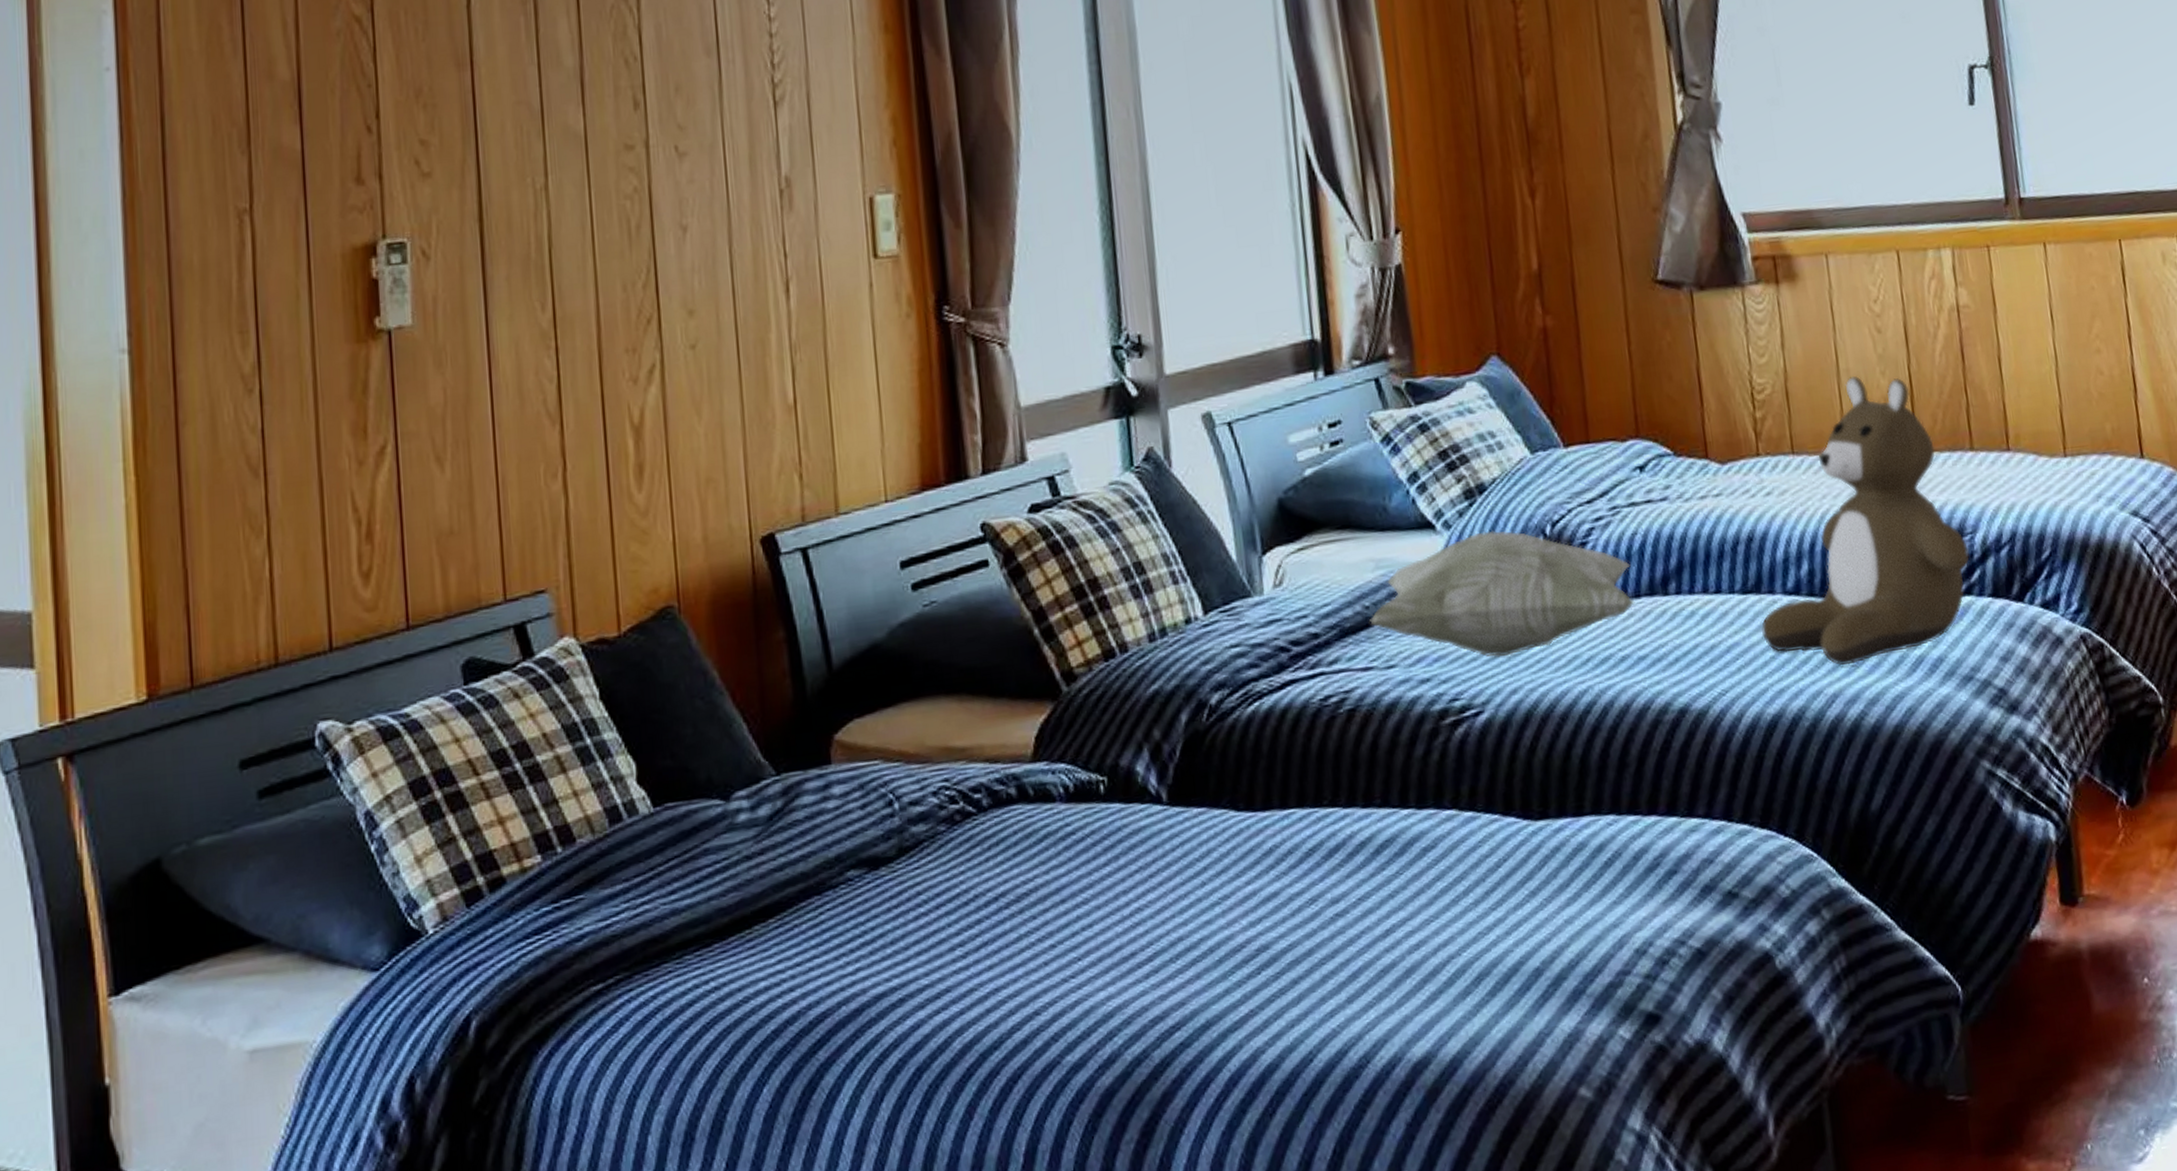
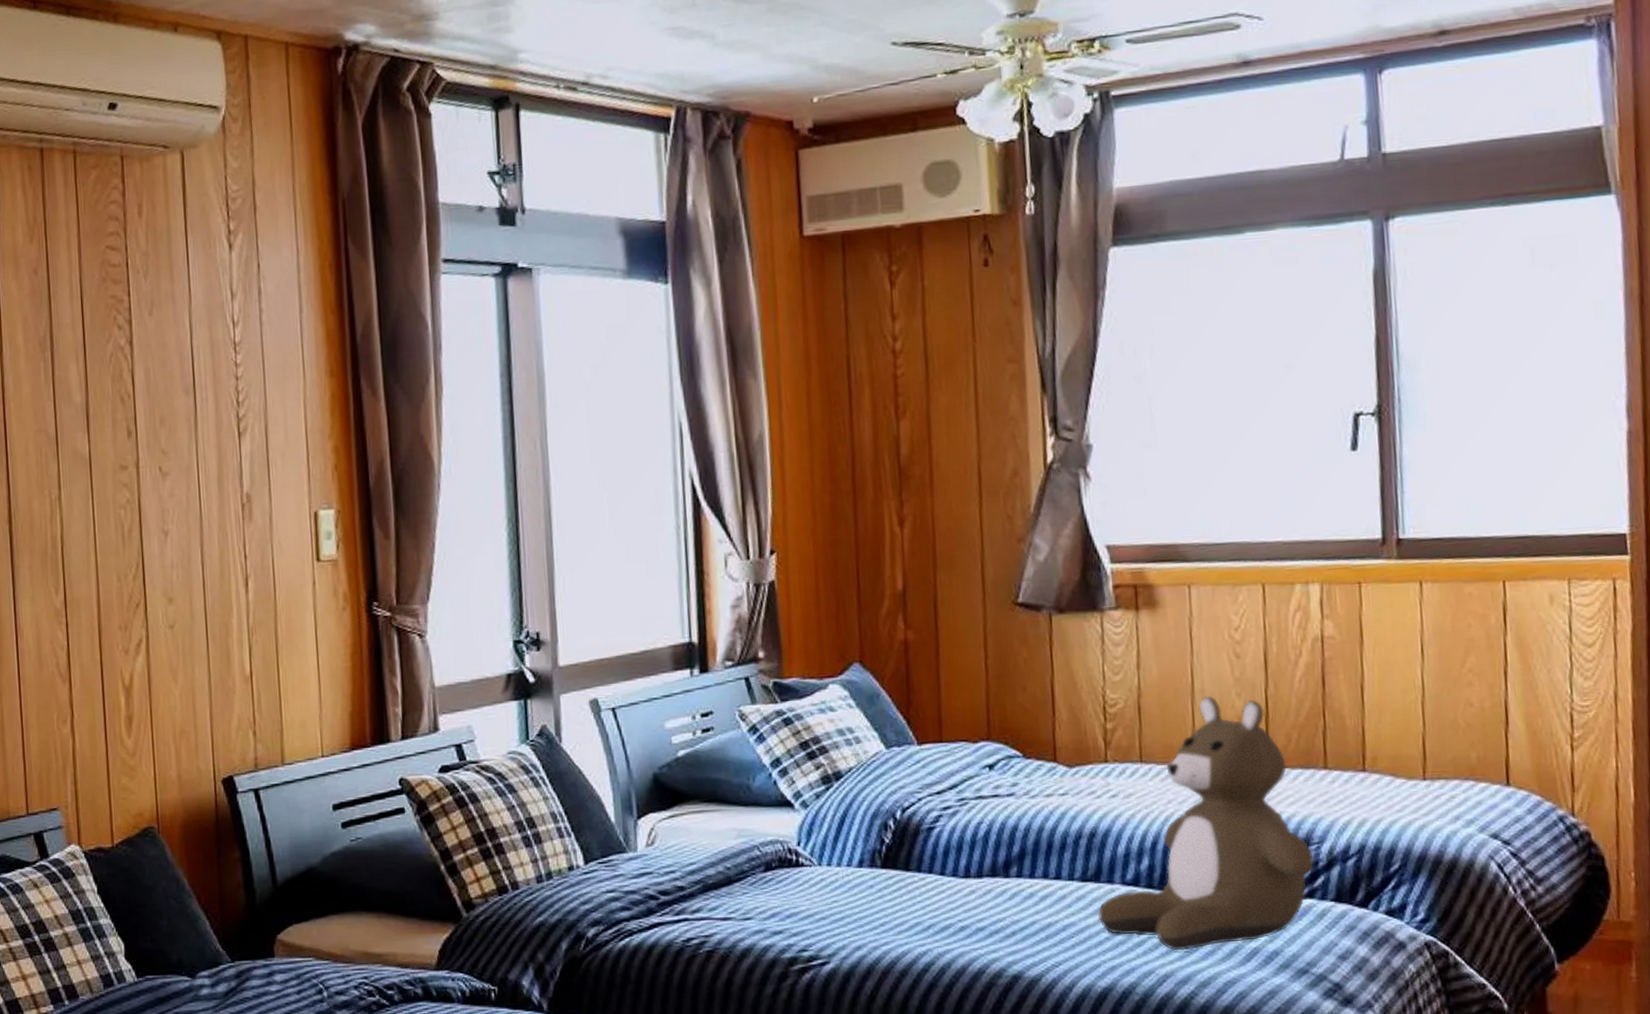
decorative pillow: present [1370,530,1635,658] -> none [730,811,977,919]

